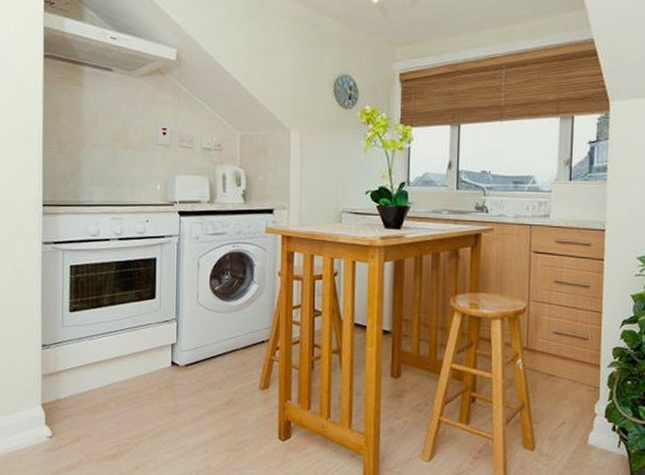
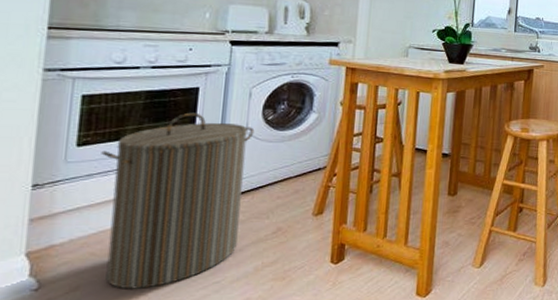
laundry hamper: none [87,282,204,446] -> present [101,112,255,289]

